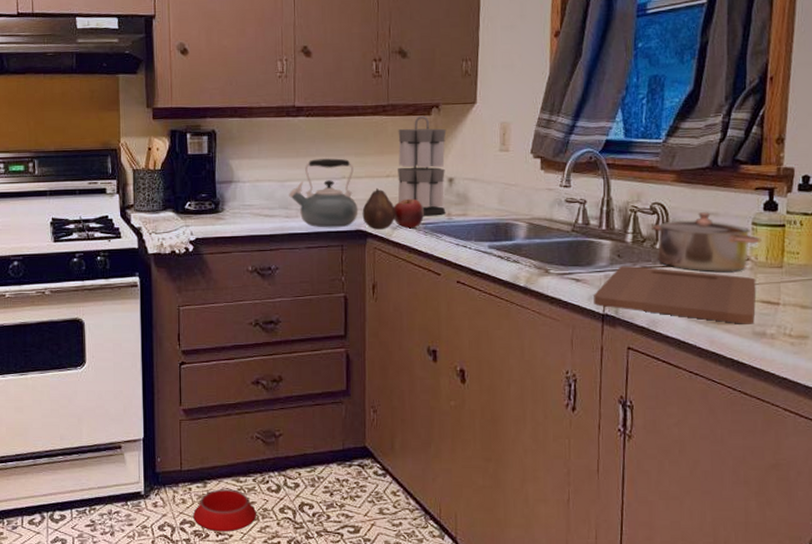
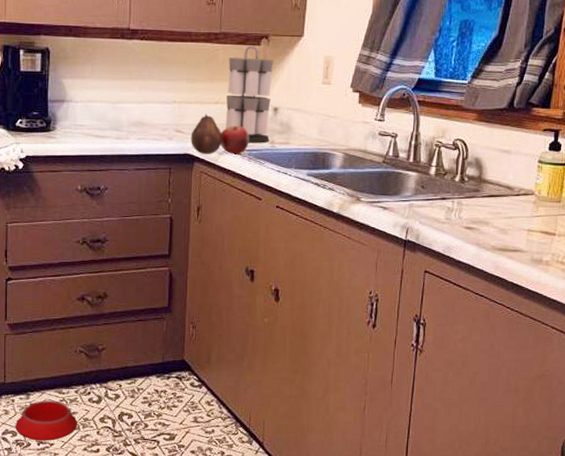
kettle: present [289,158,358,228] -> none [120,82,187,151]
cutting board: present [593,265,756,324] -> none [397,196,538,252]
cooking pot: present [650,212,762,272] -> none [452,150,545,204]

